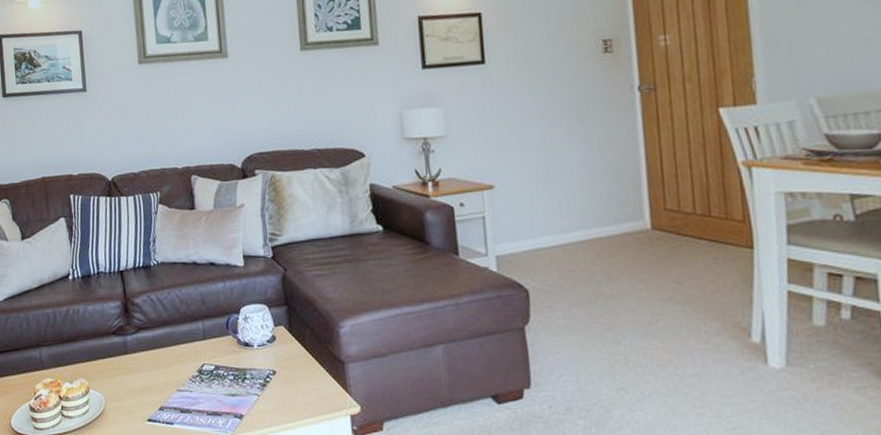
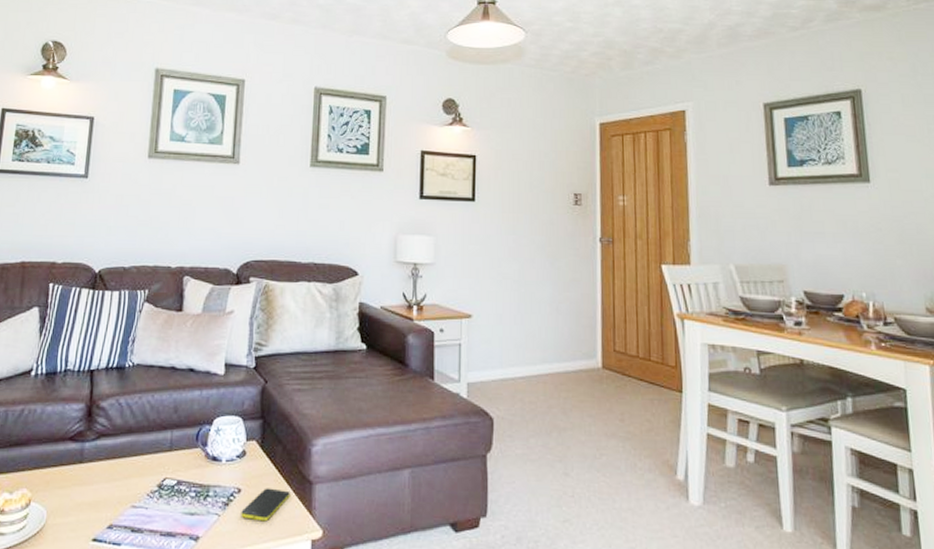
smartphone: none [279,369,324,400] -> present [241,488,290,522]

